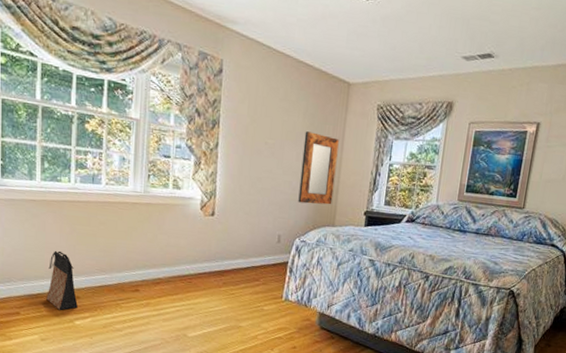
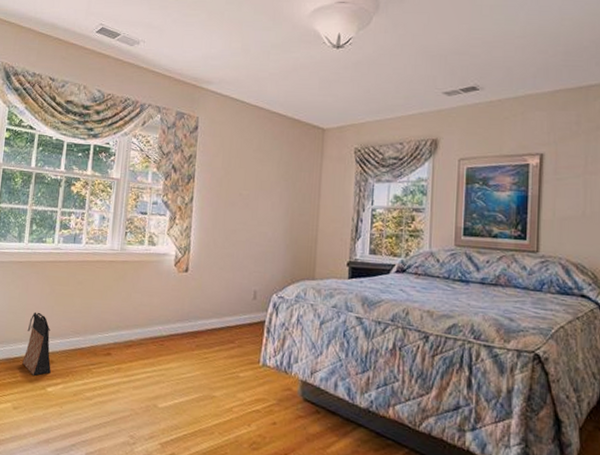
home mirror: present [298,131,339,205] -> none [274,180,316,256]

